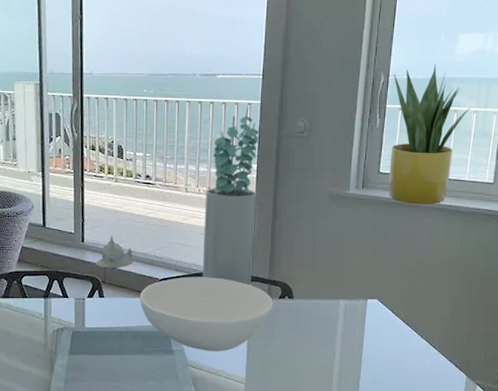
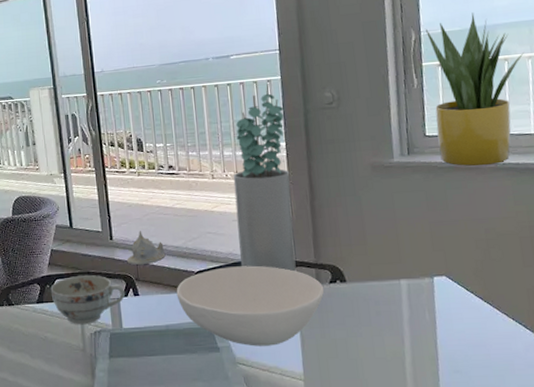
teacup: none [17,273,91,322] -> present [50,274,126,325]

